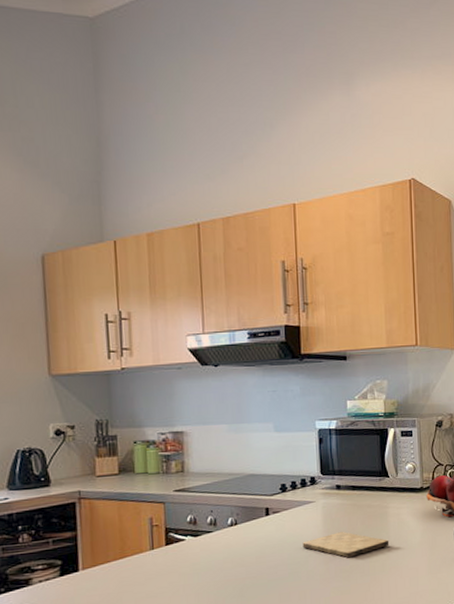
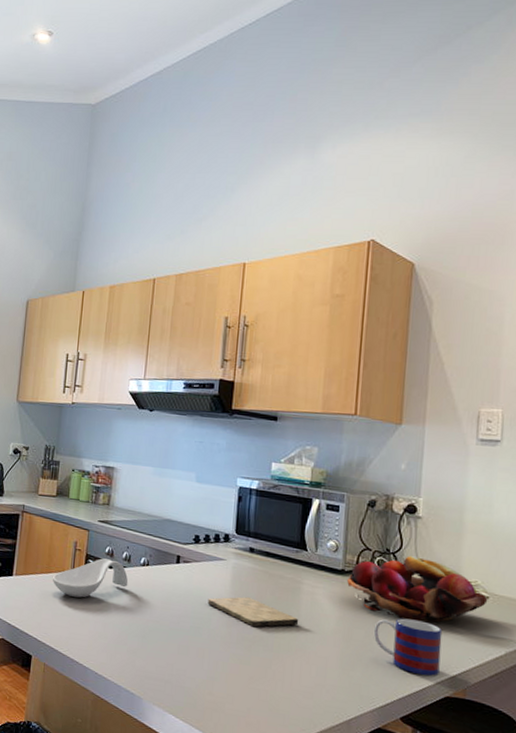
spoon rest: none [128,527,218,576] -> present [52,558,129,598]

